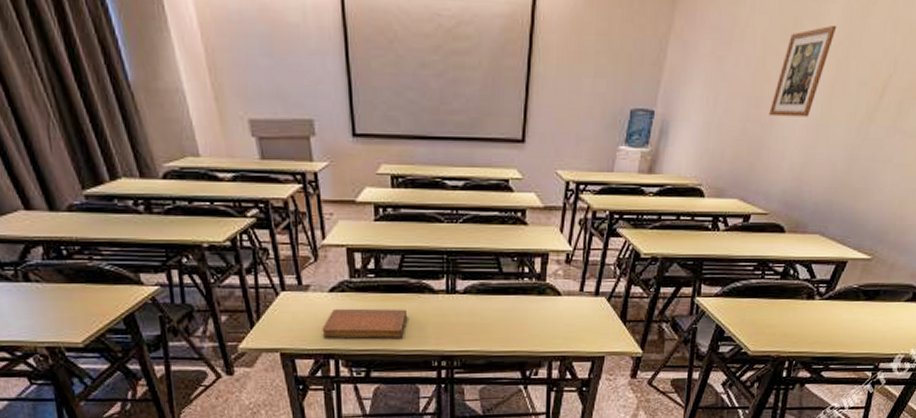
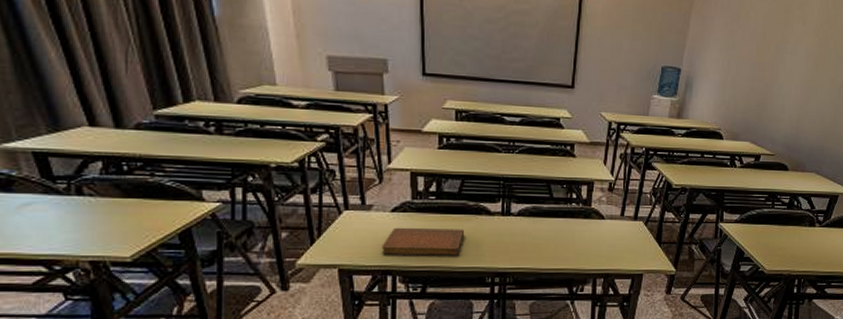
wall art: present [769,24,837,117] -> none [771,12,818,80]

